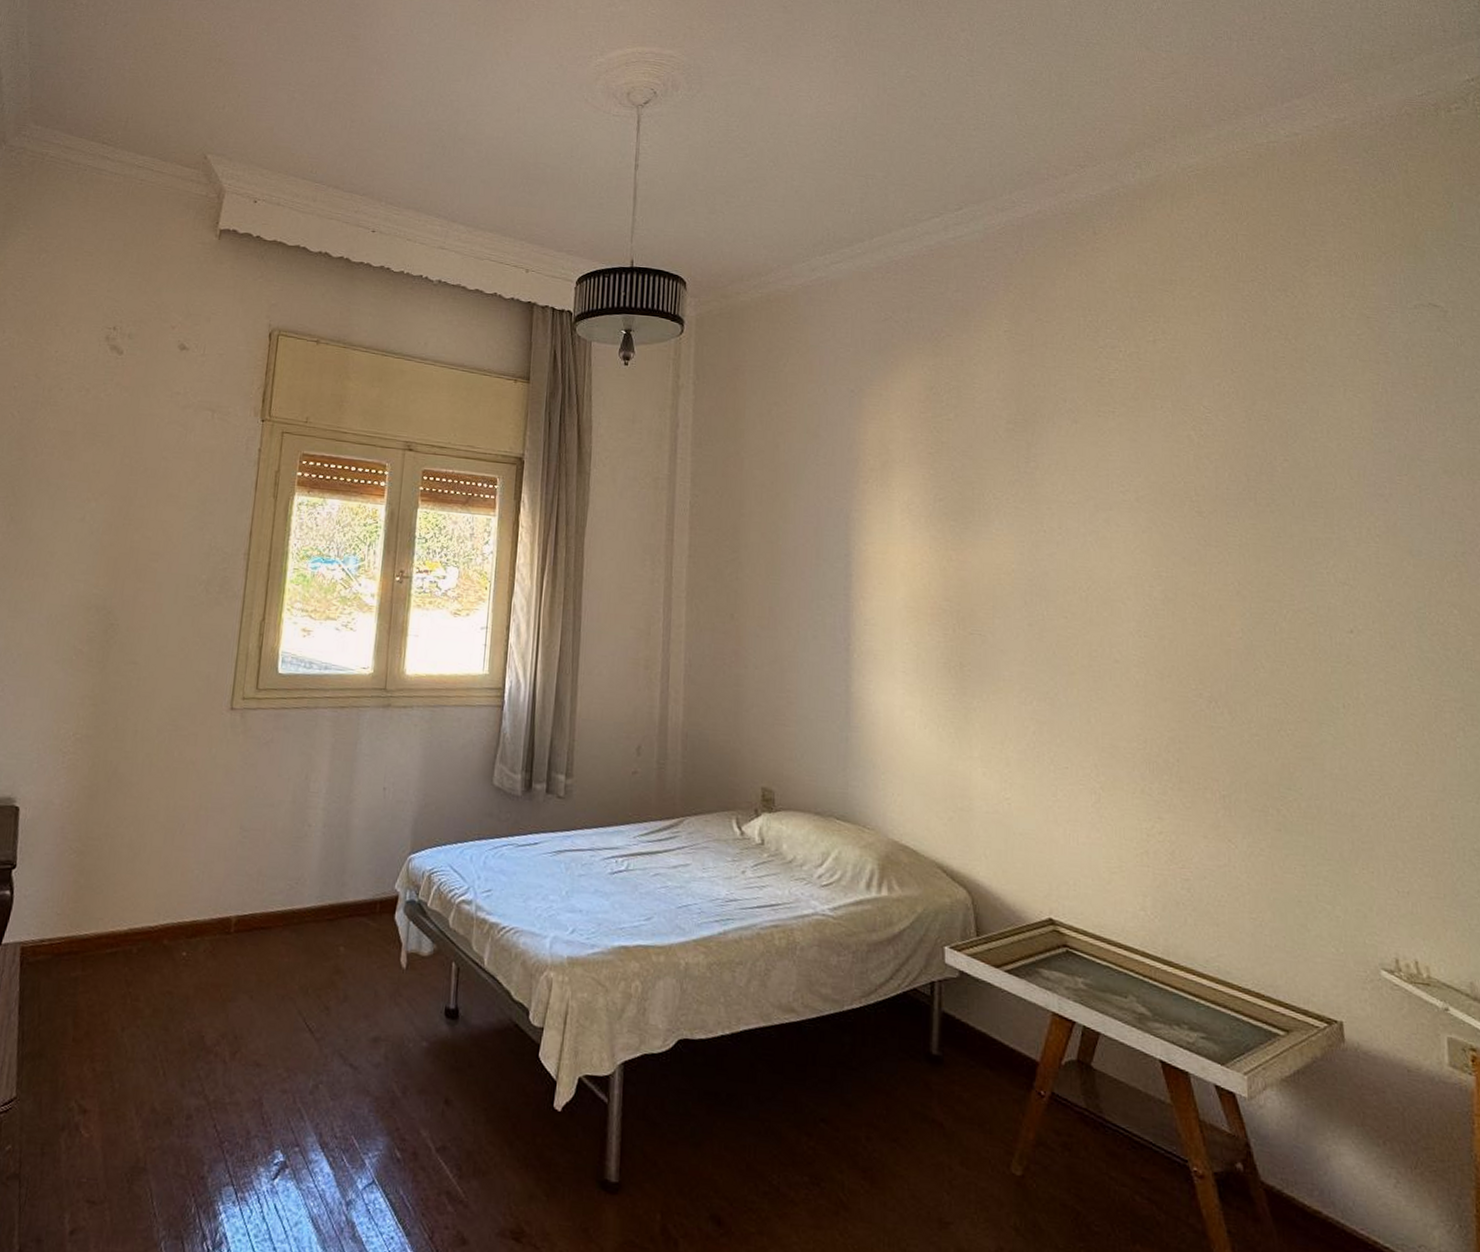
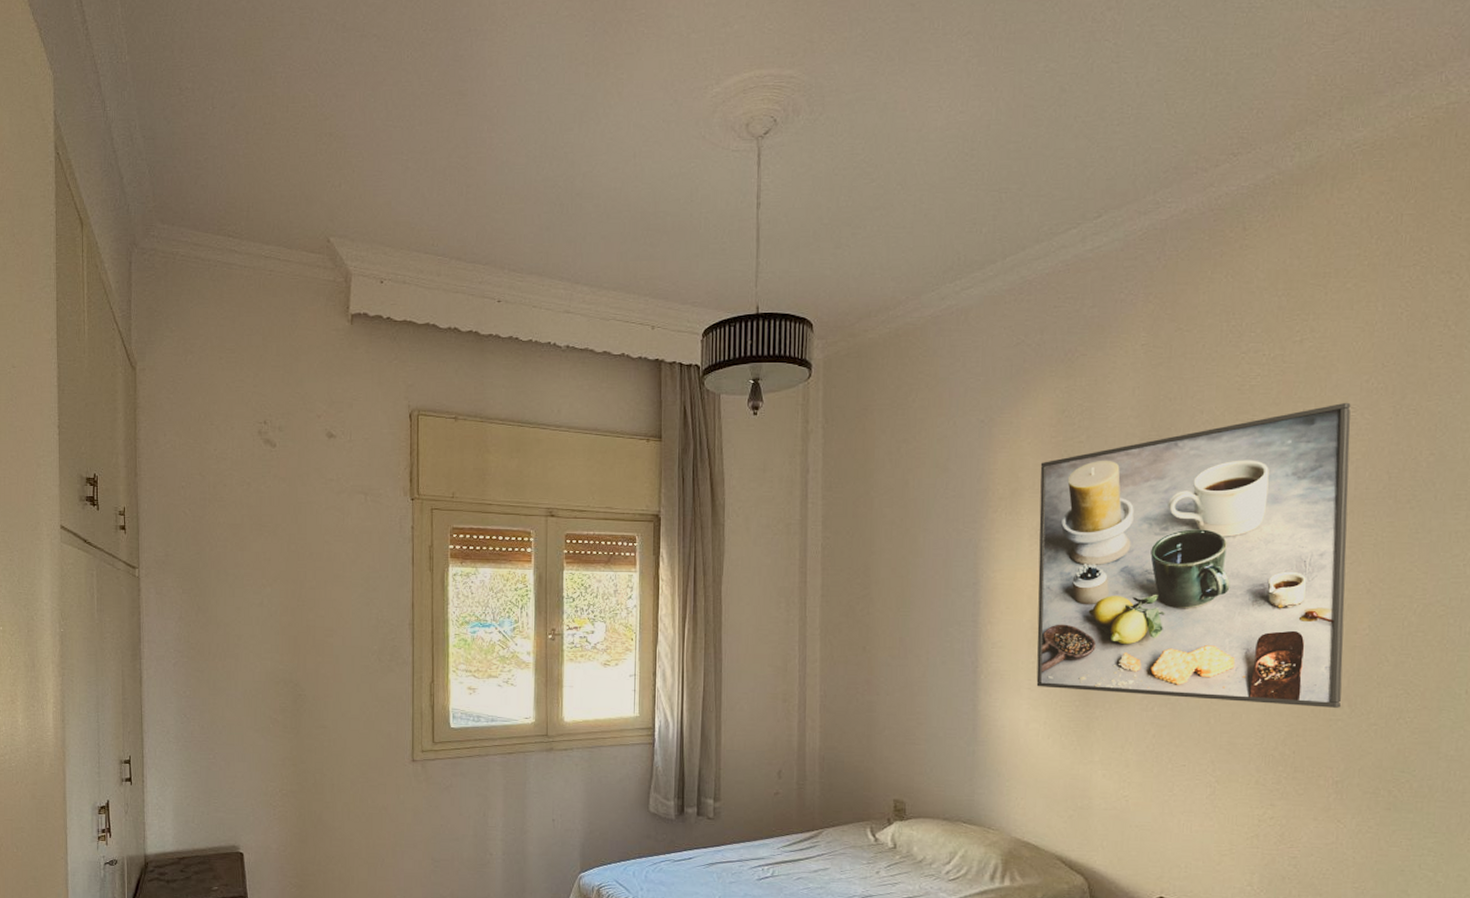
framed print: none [910,402,1222,715] -> present [1036,402,1351,708]

